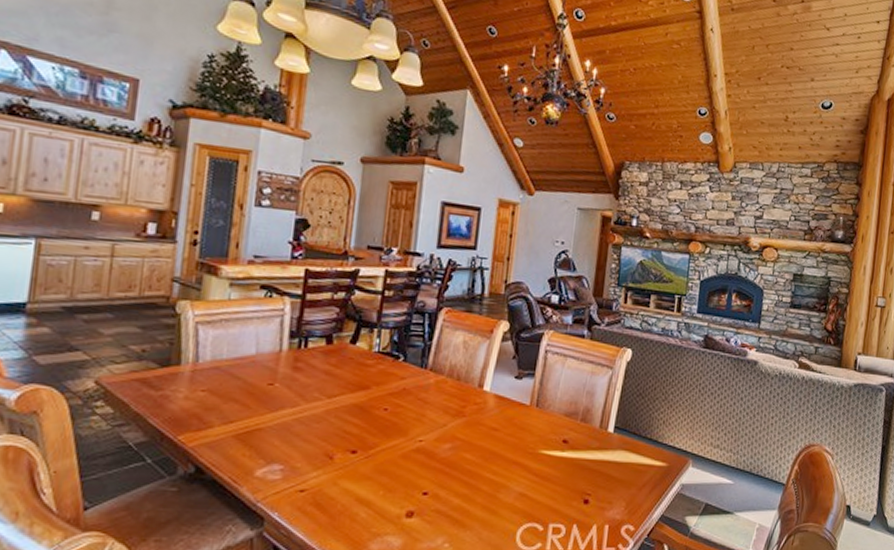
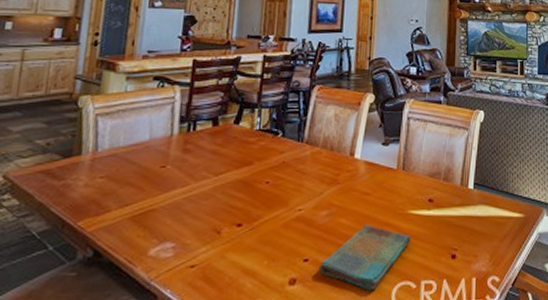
dish towel: none [438,462,542,531] -> present [318,225,412,292]

